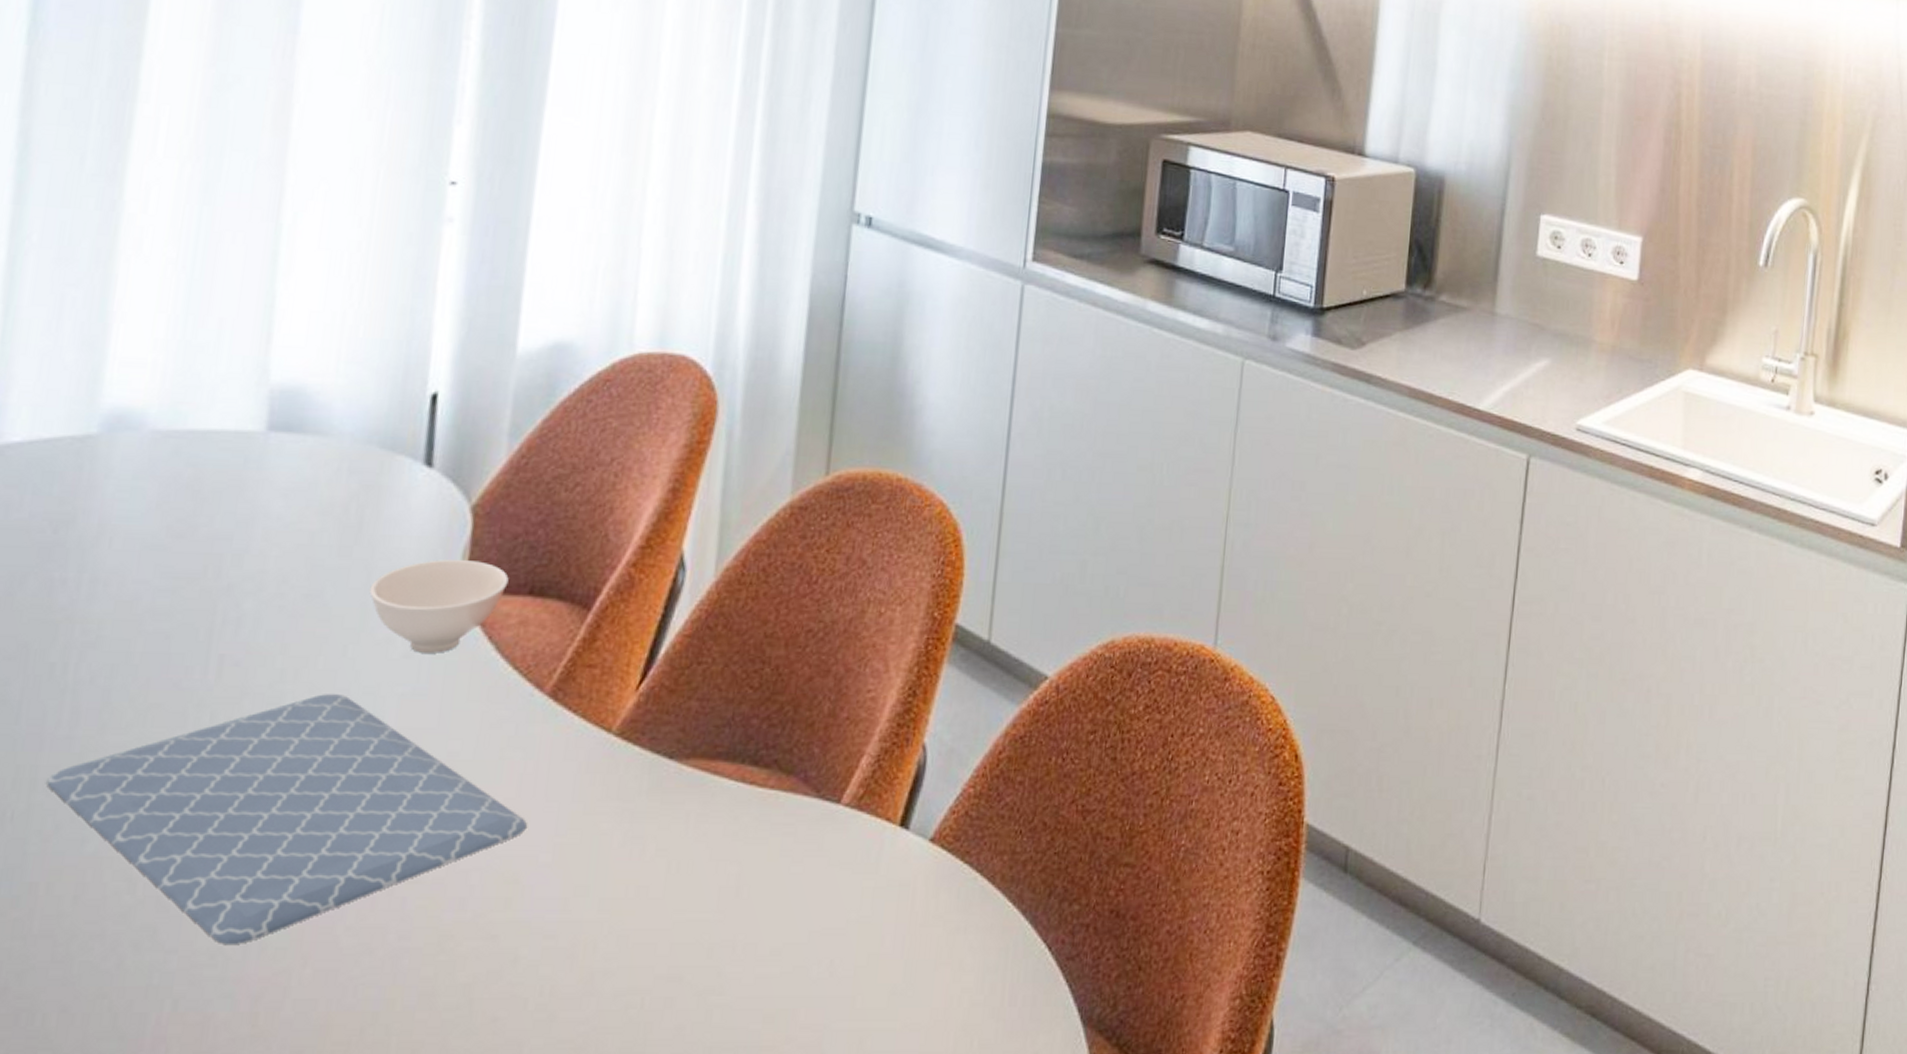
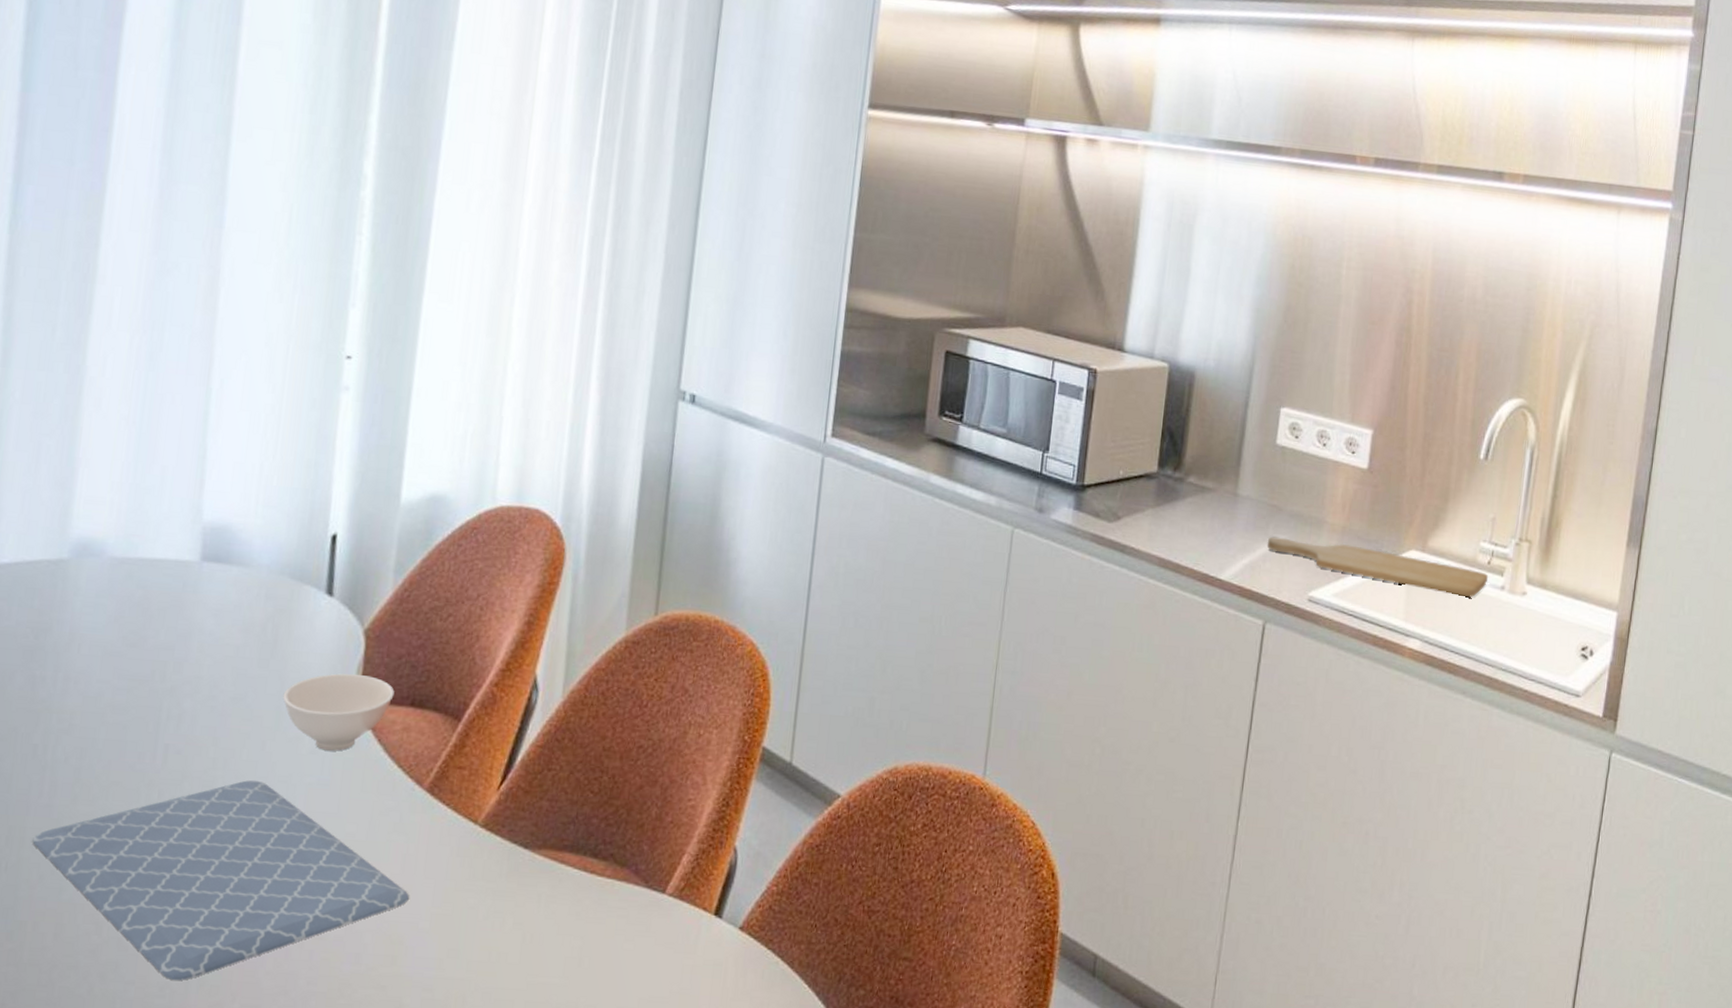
chopping board: none [1529,359,1773,420] -> present [1266,536,1489,597]

